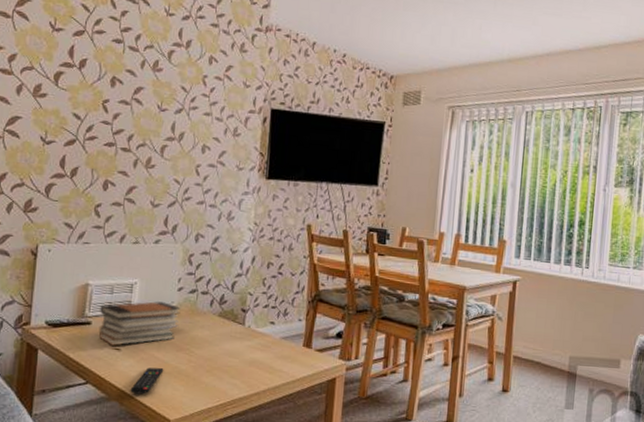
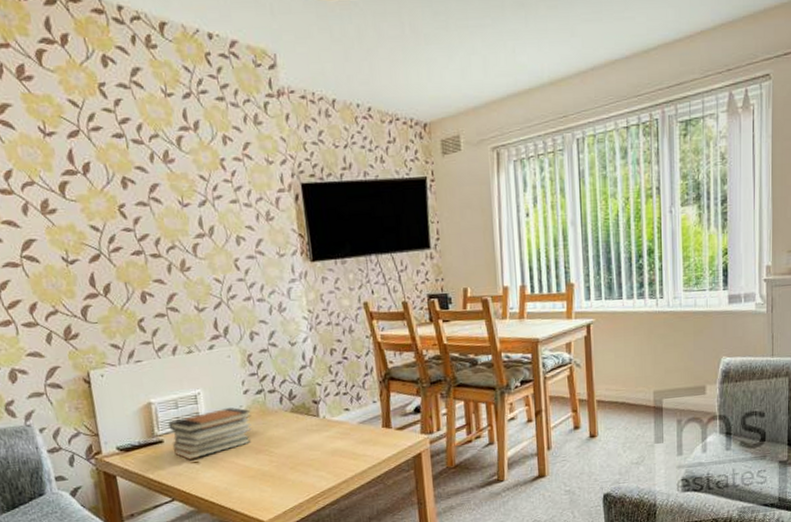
remote control: present [130,367,164,395] -> none [218,472,247,503]

